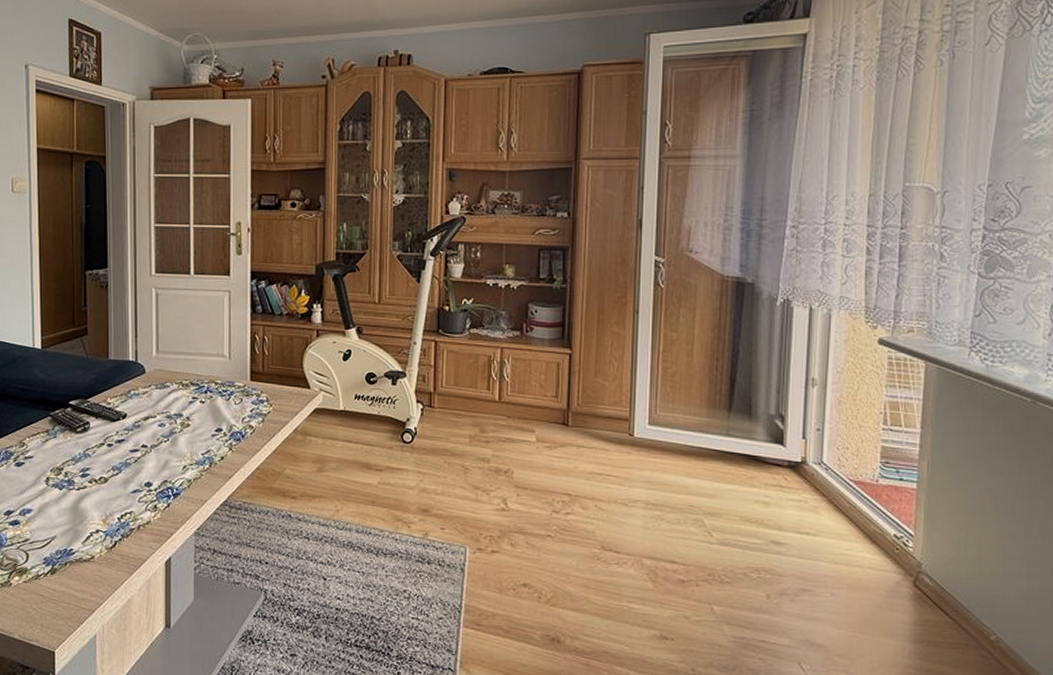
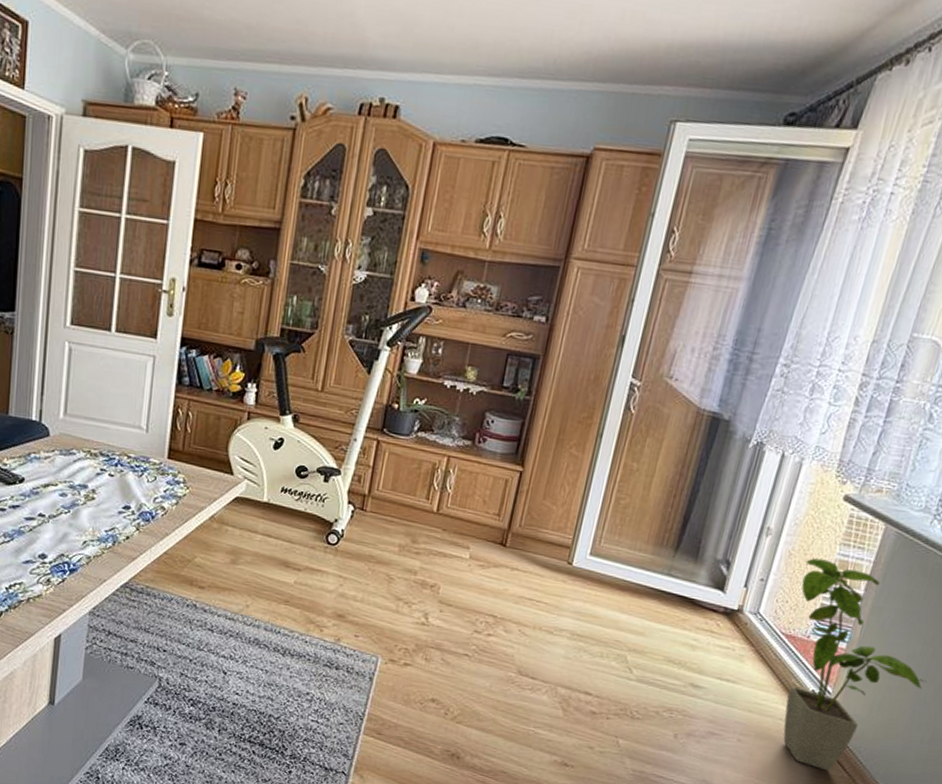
house plant: none [856,403,1007,618] -> present [783,558,927,772]

